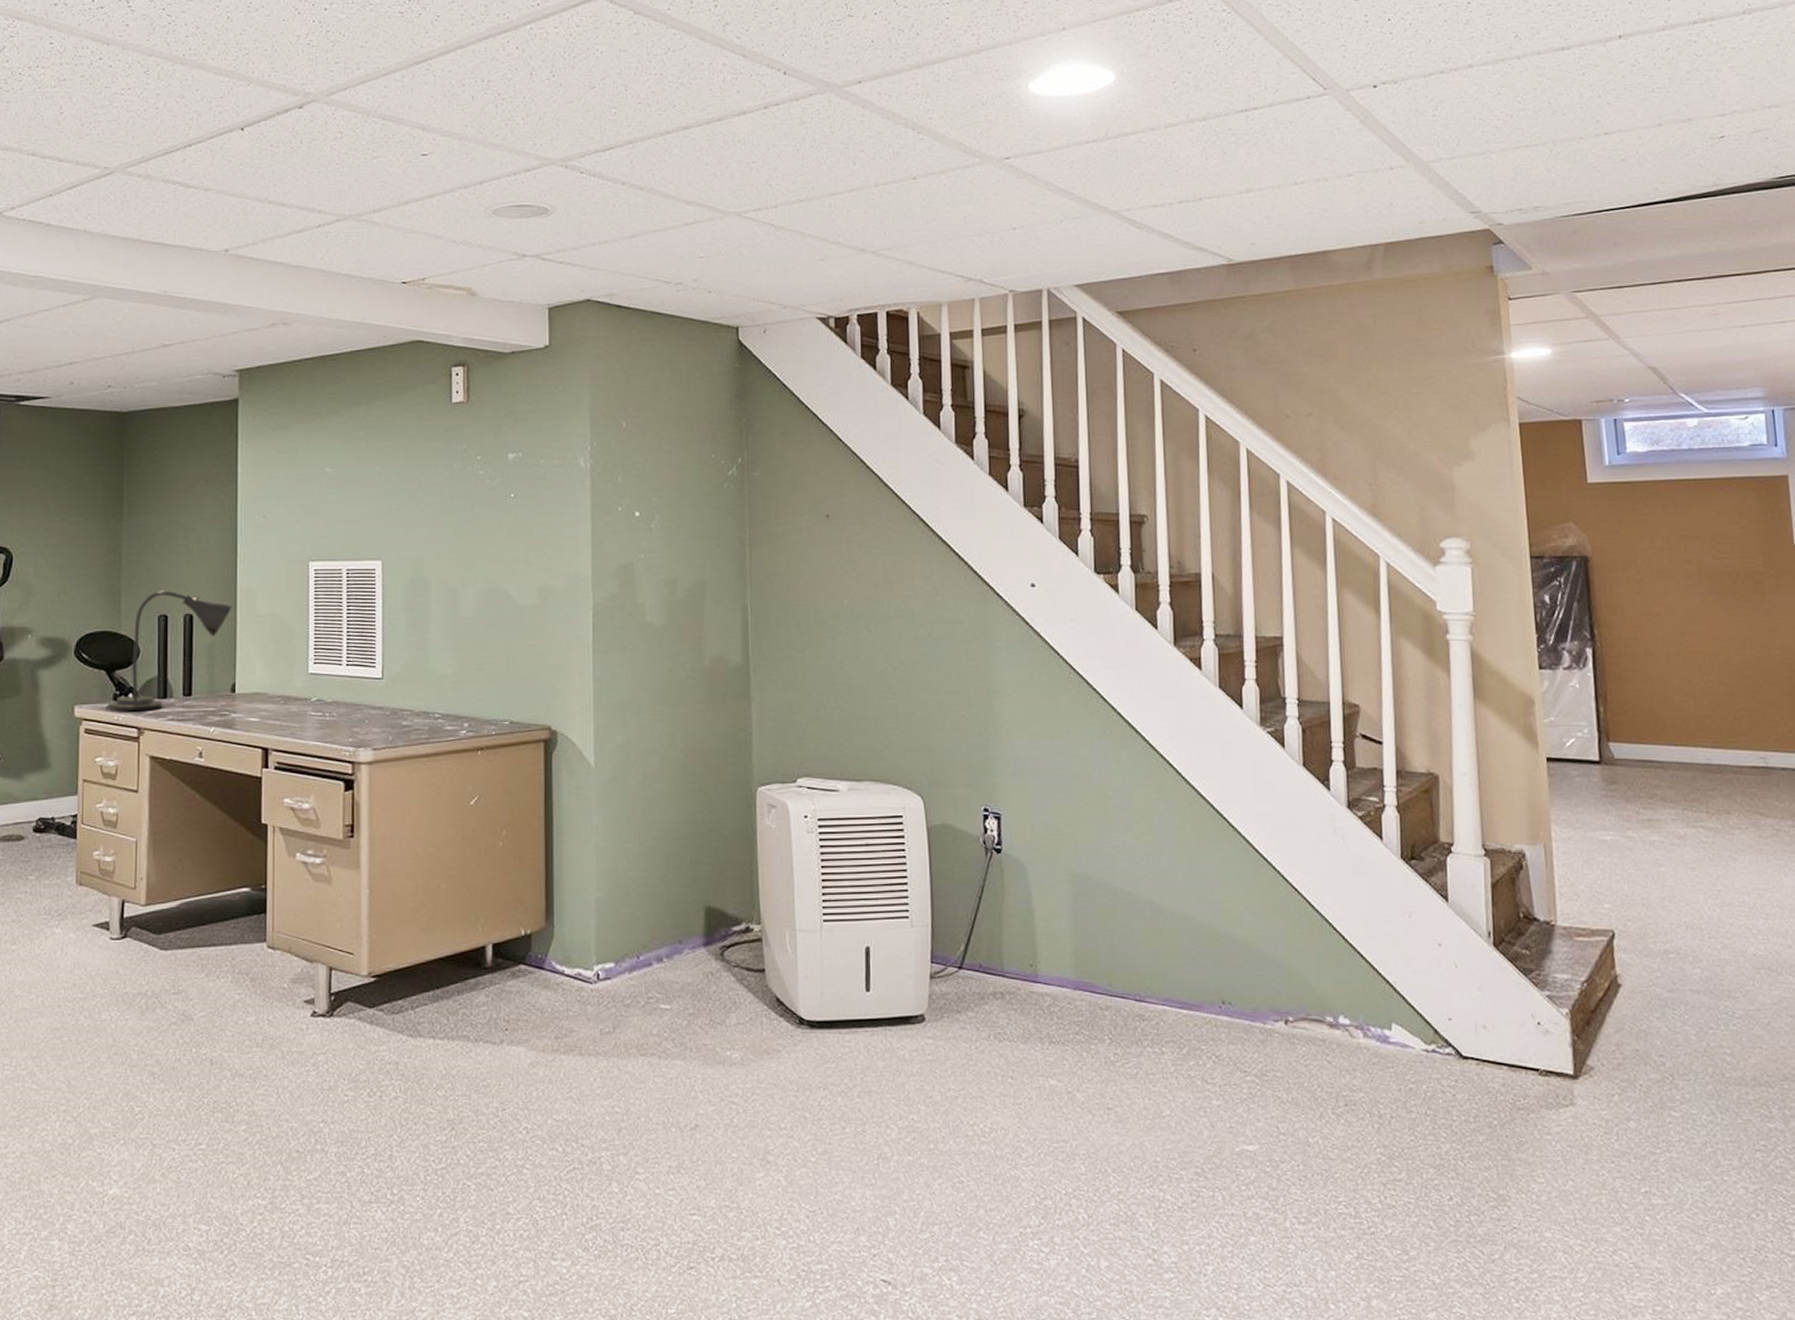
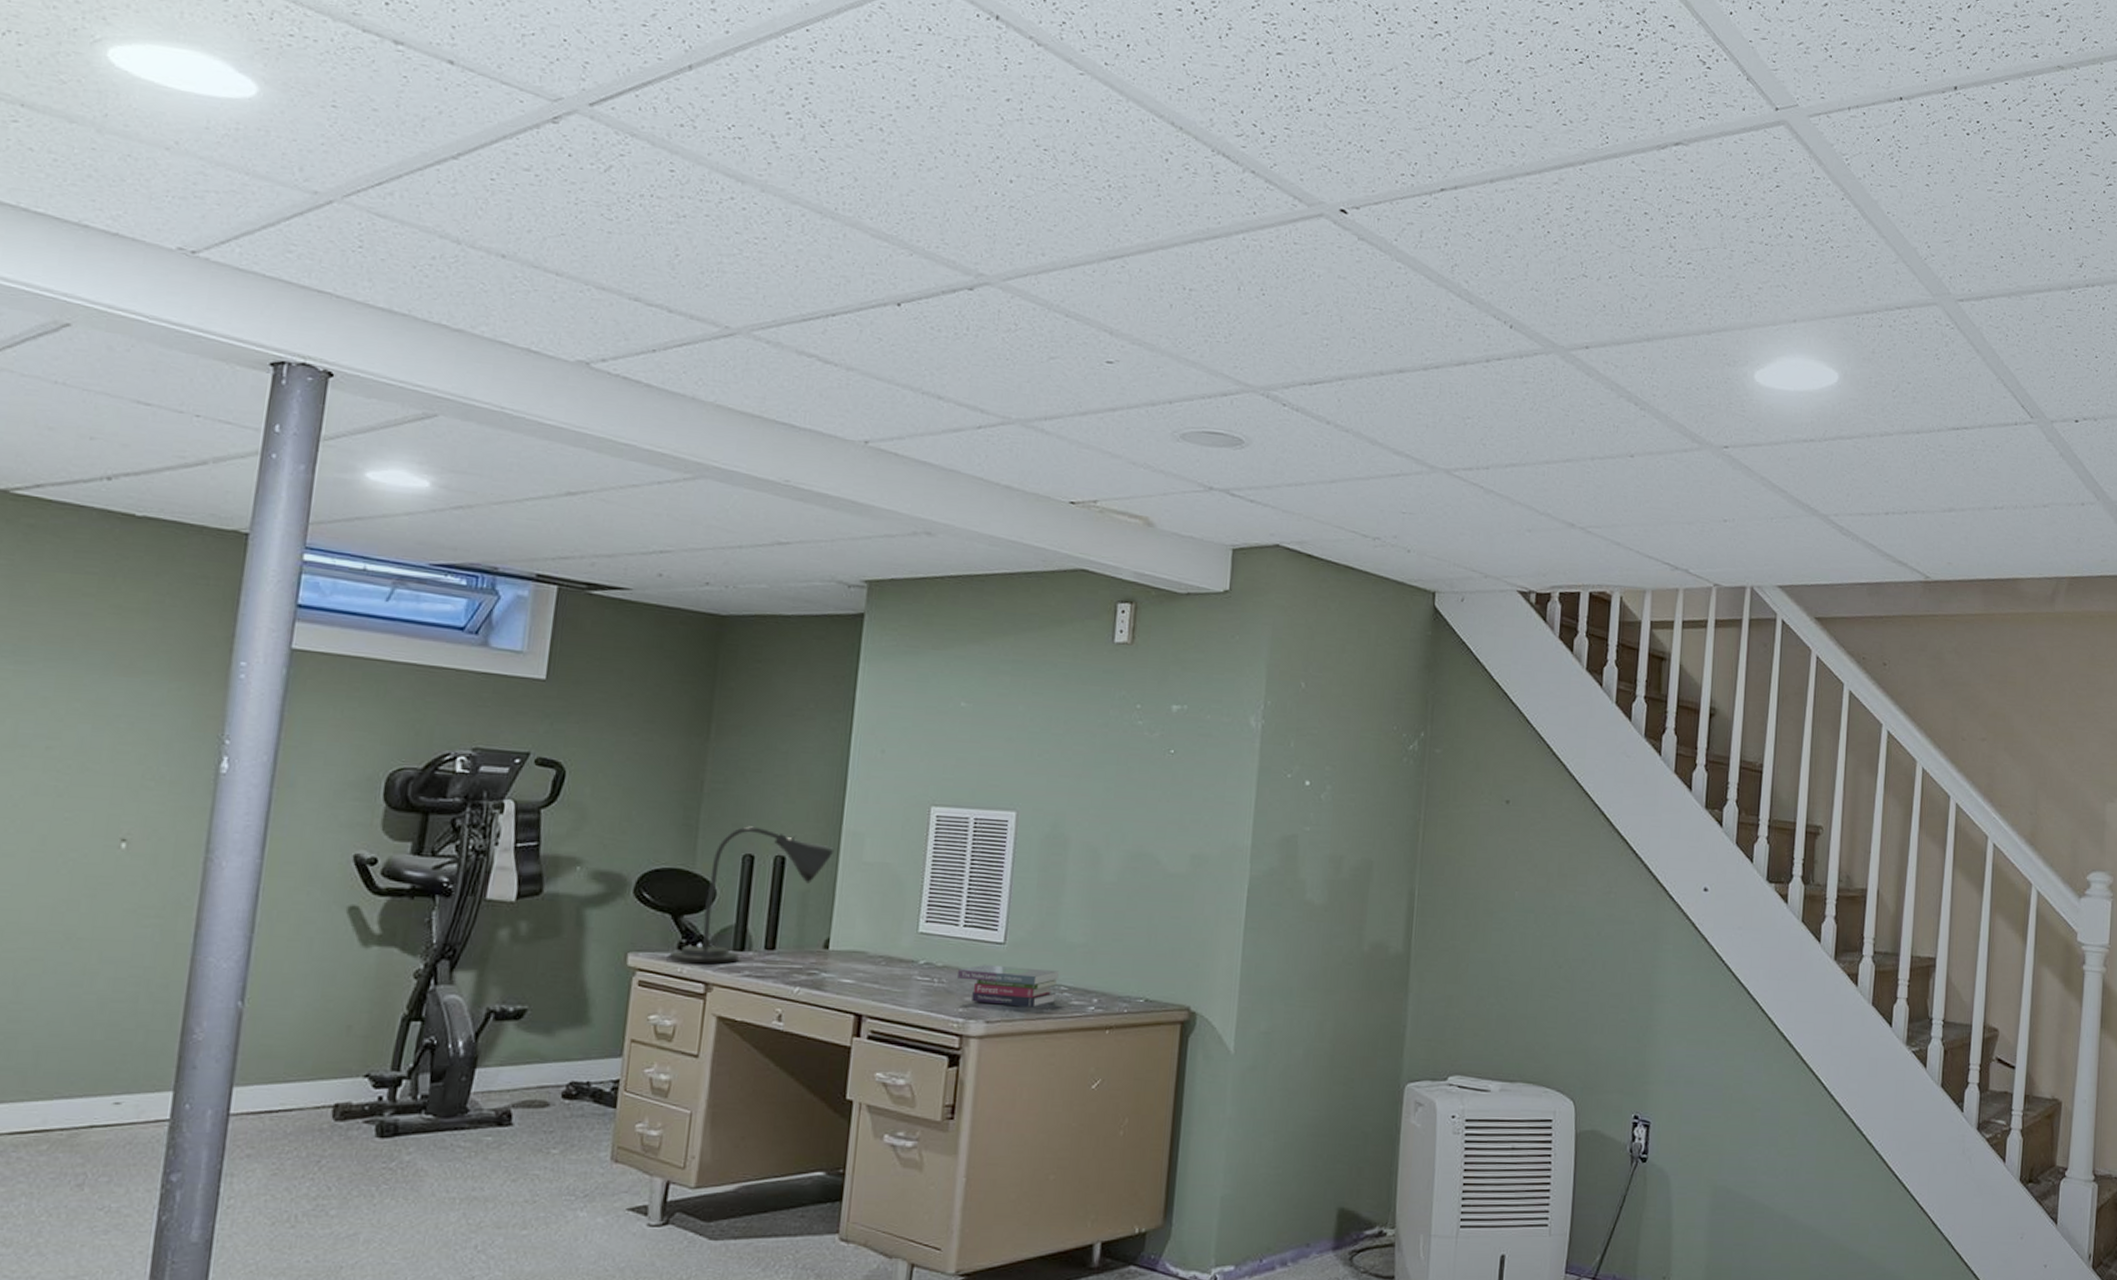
books: none [345,698,432,734] -> present [958,964,1059,1008]

